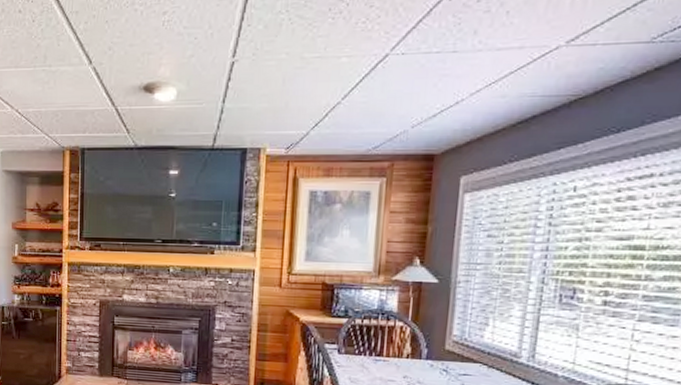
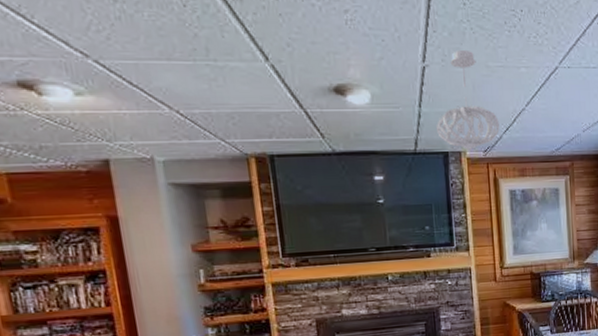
pendant light: none [238,41,308,148] -> present [437,49,500,151]

